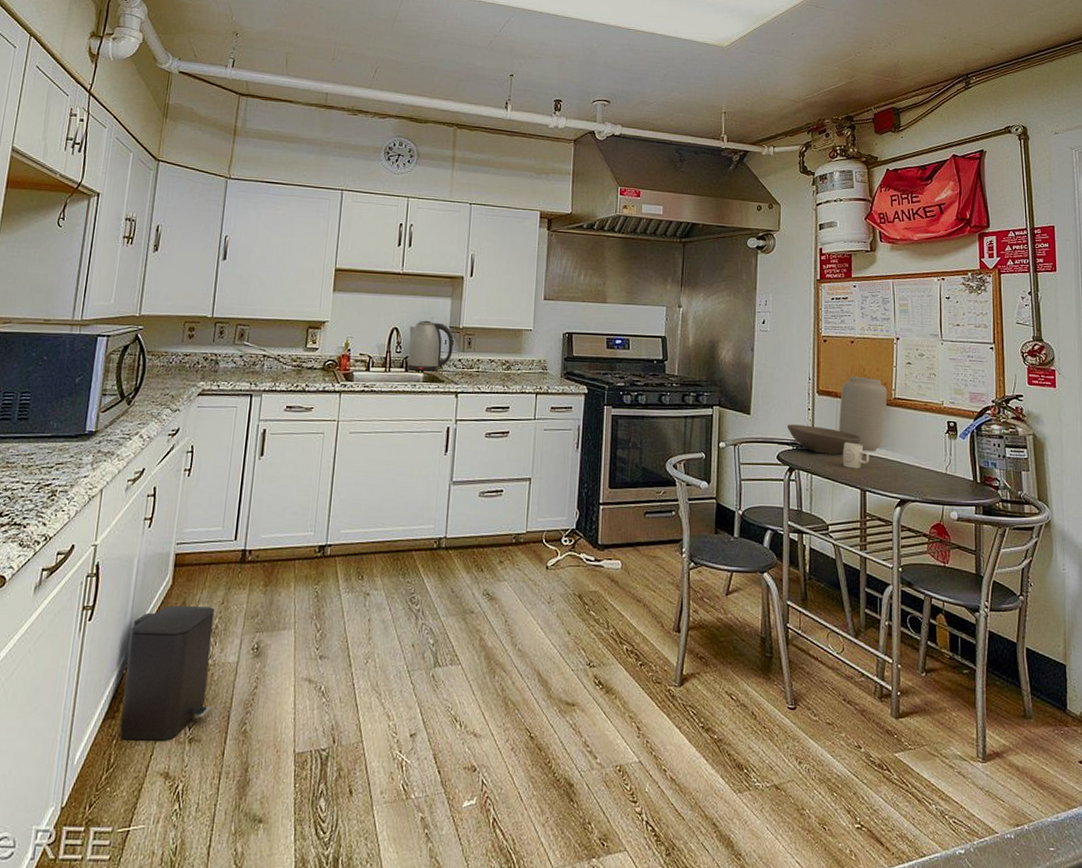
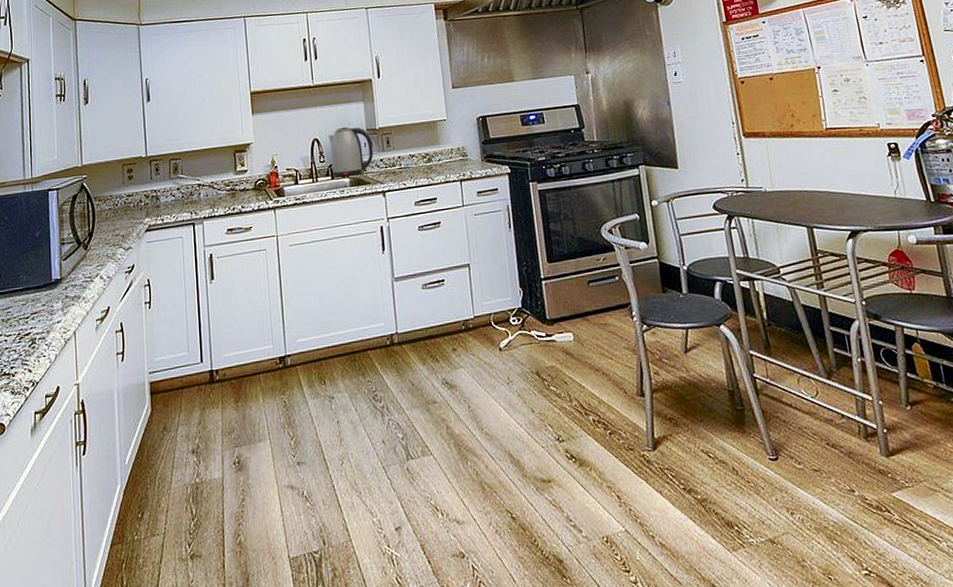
pedal bin: present [119,605,215,741] -> none [121,428,206,563]
bowl: present [786,424,861,454] -> none [717,169,799,197]
vase: present [838,376,888,452] -> none [768,112,824,188]
mug: present [842,442,870,469] -> none [780,180,811,208]

